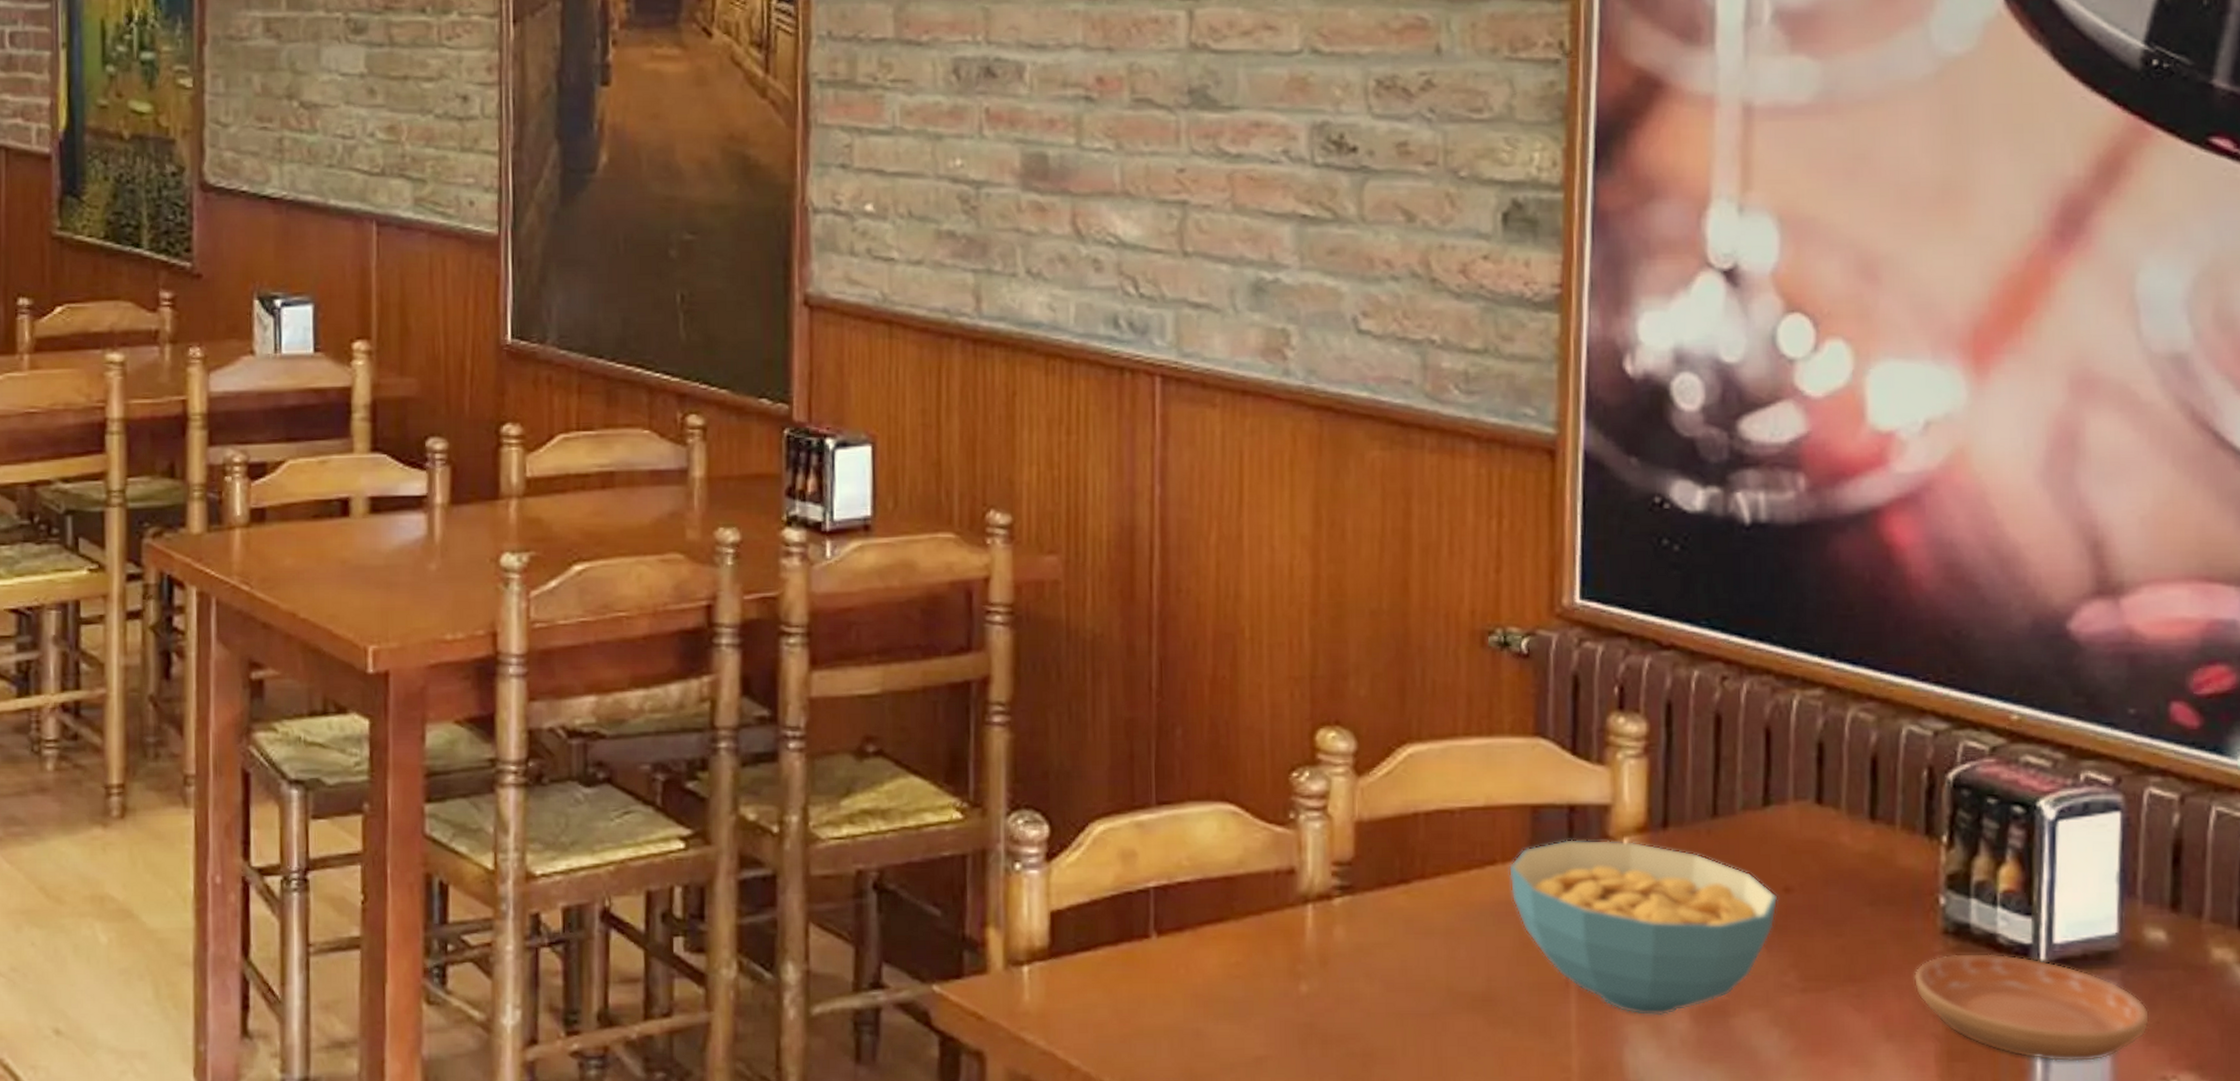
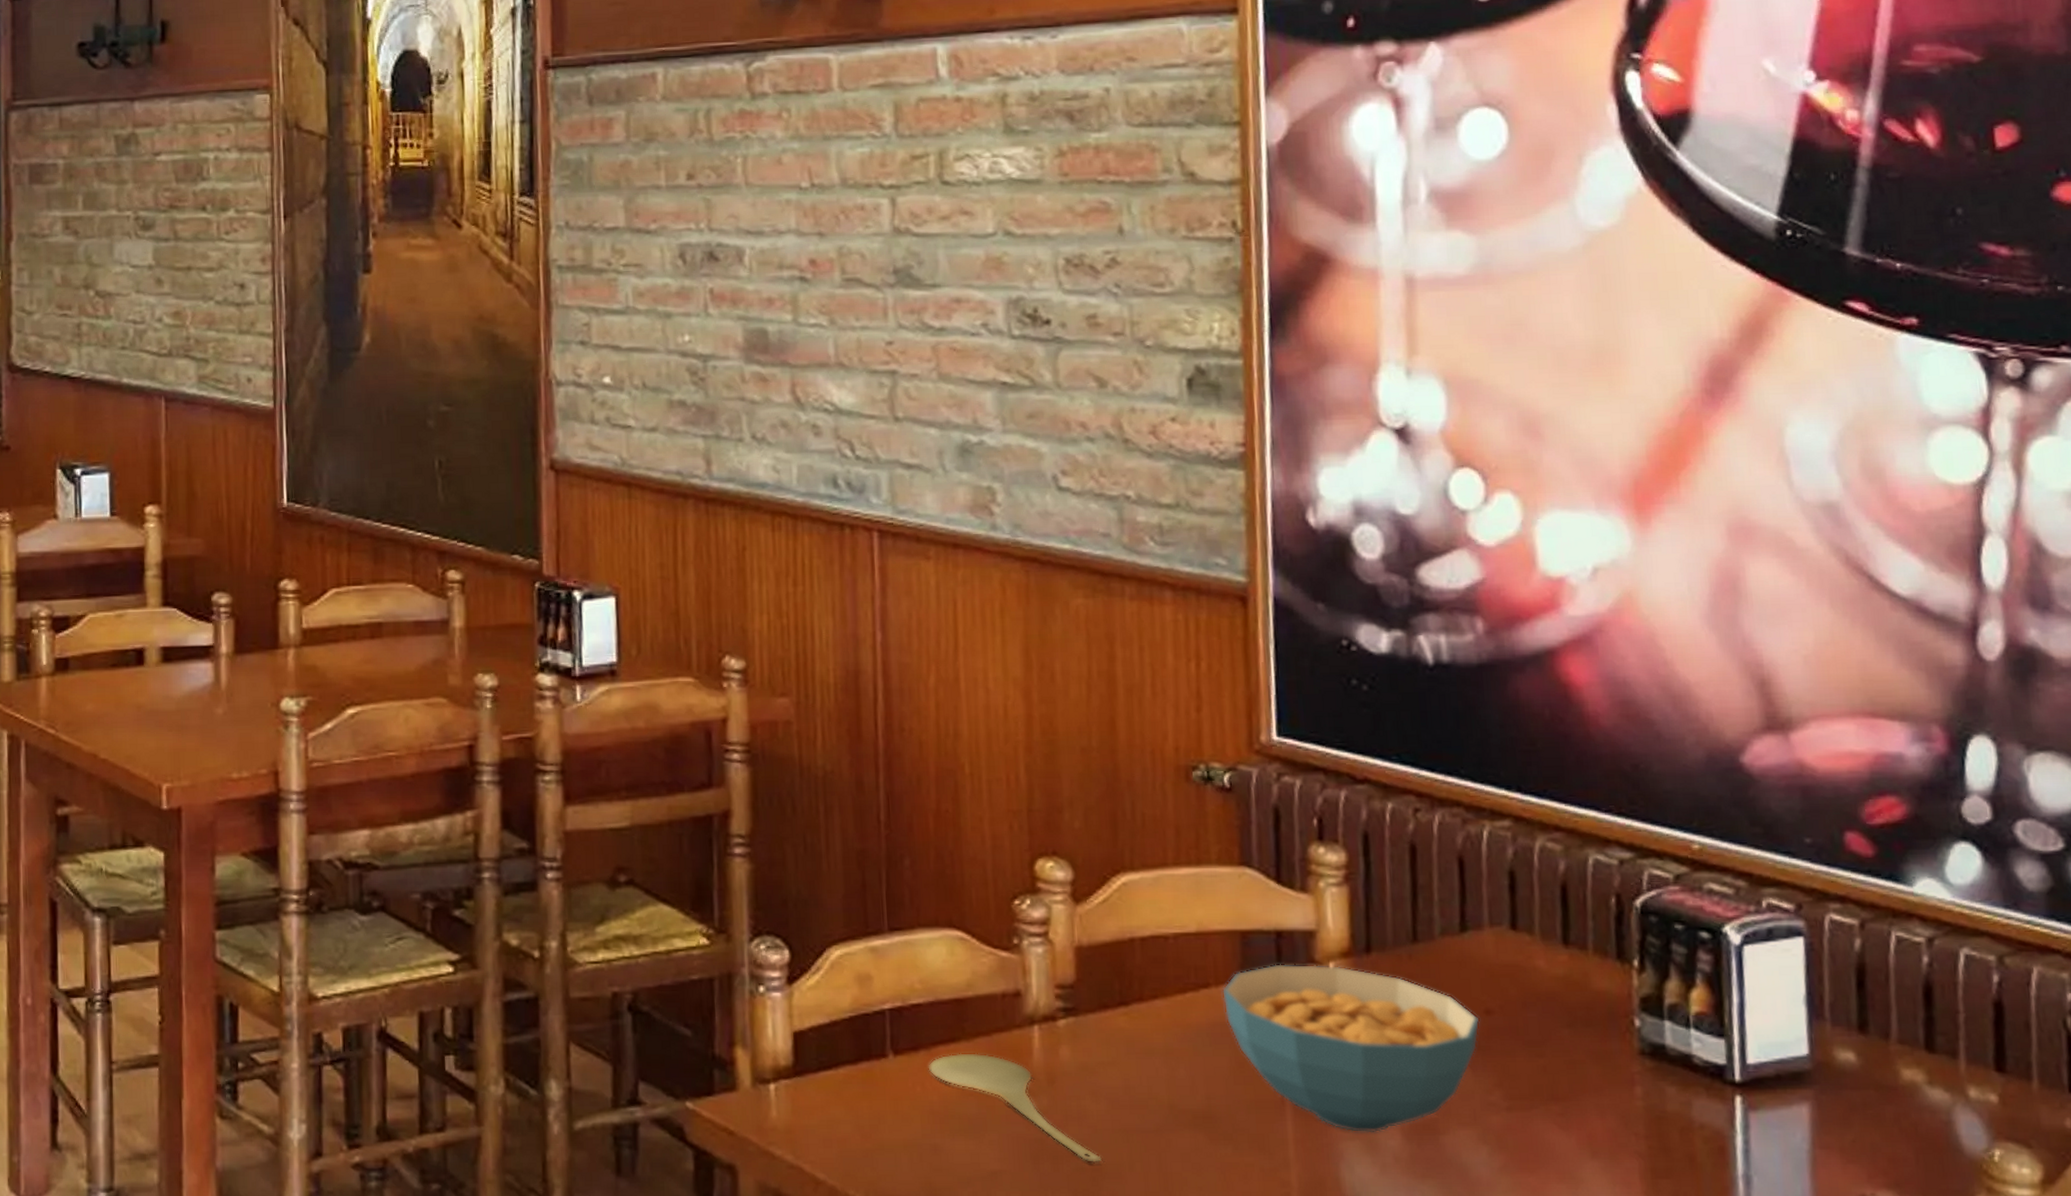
spoon: none [1193,933,1374,1048] -> present [928,1053,1102,1164]
saucer: present [1913,952,2150,1062] -> none [1614,1073,1846,1179]

